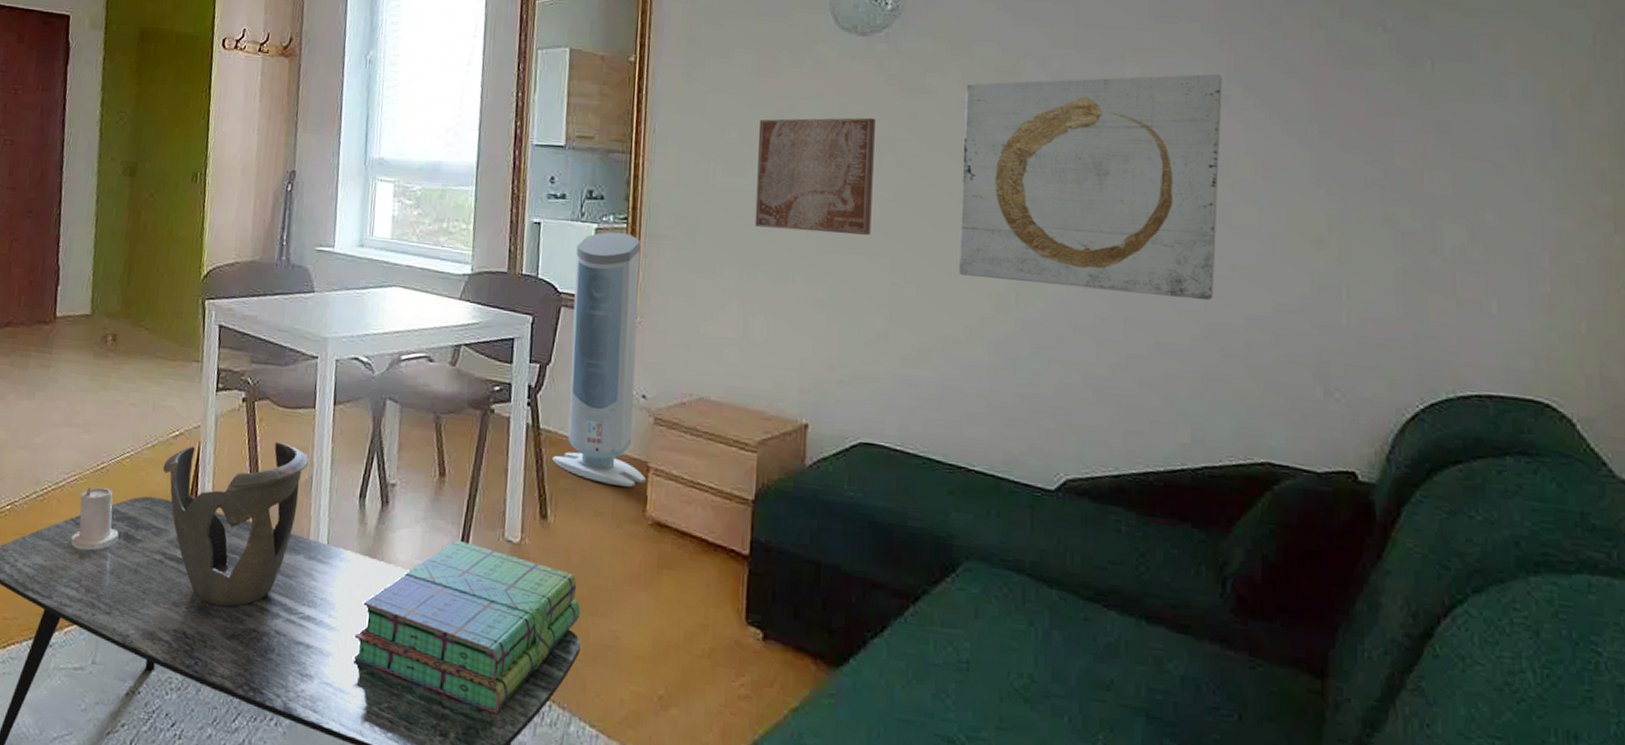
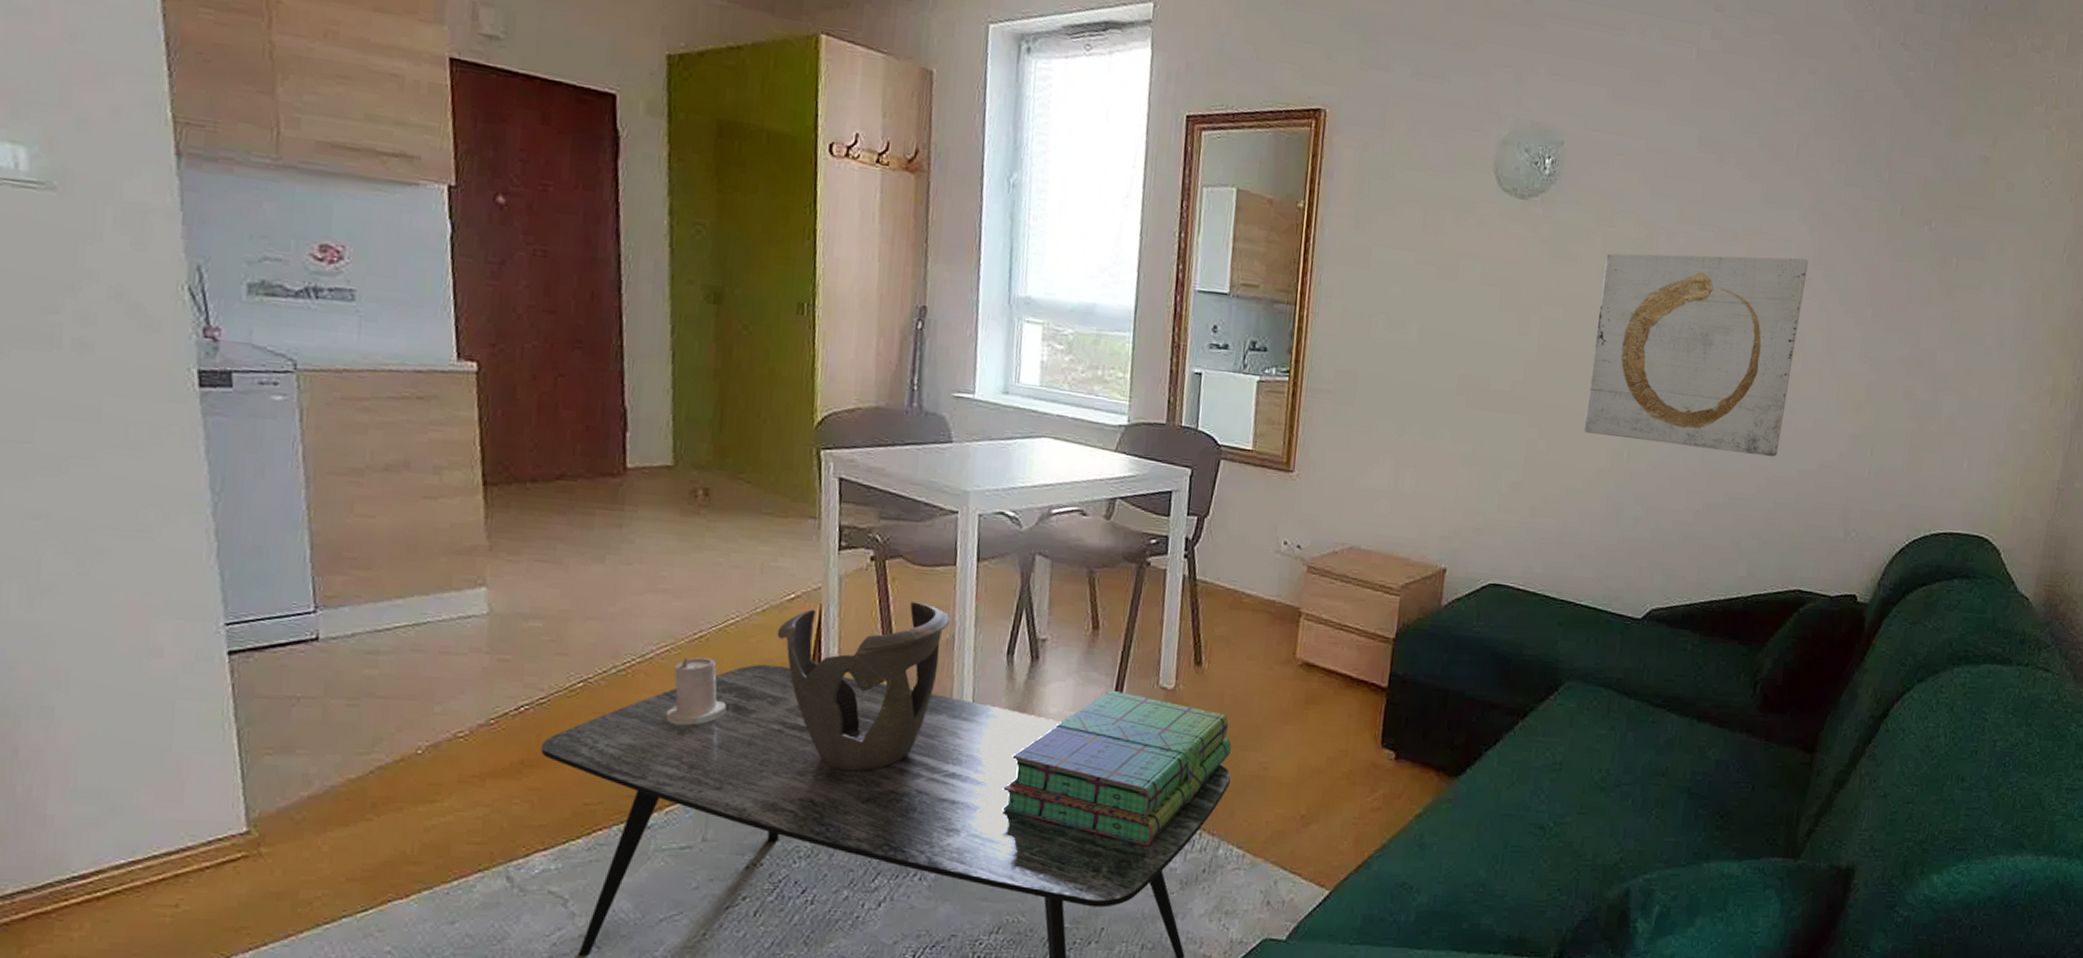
air purifier: present [552,232,646,488] -> none [1208,384,1302,632]
wall art: present [754,117,875,235] -> none [1410,277,1526,394]

